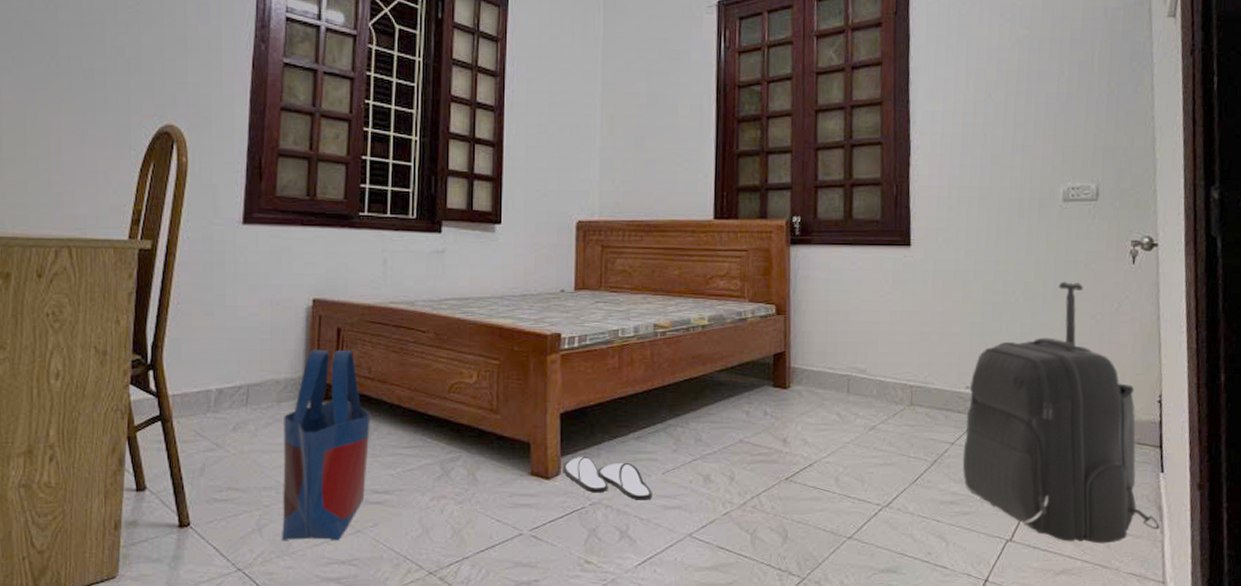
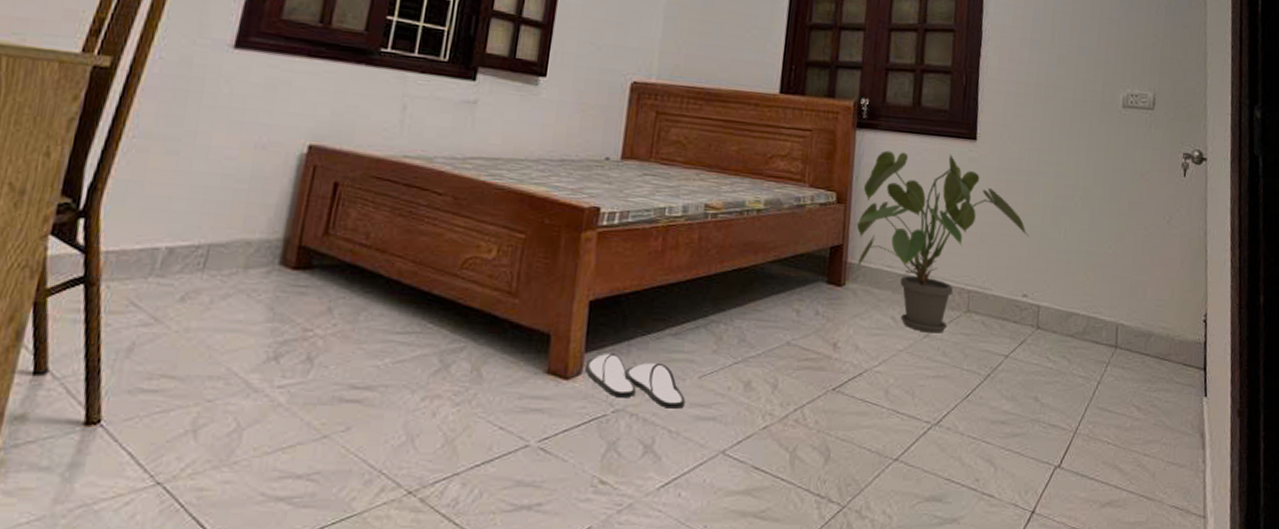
tote bag: present [282,349,370,540] -> none [223,205,361,447]
house plant: none [794,261,970,426] -> present [854,150,1030,333]
rolling backpack: present [962,281,1160,544] -> none [1015,189,1202,473]

